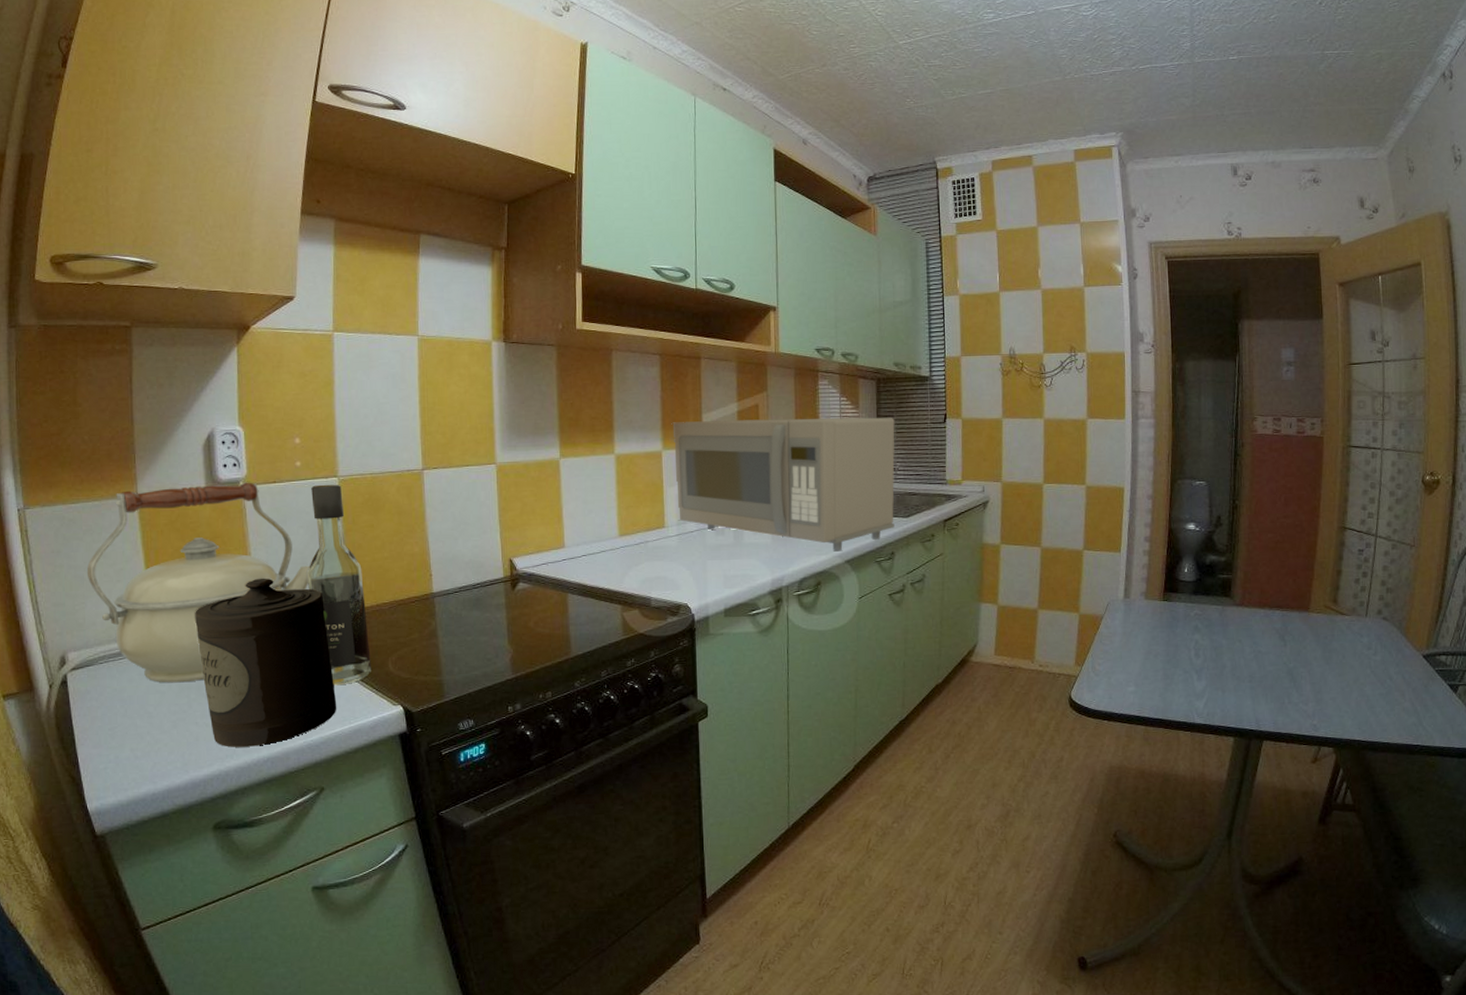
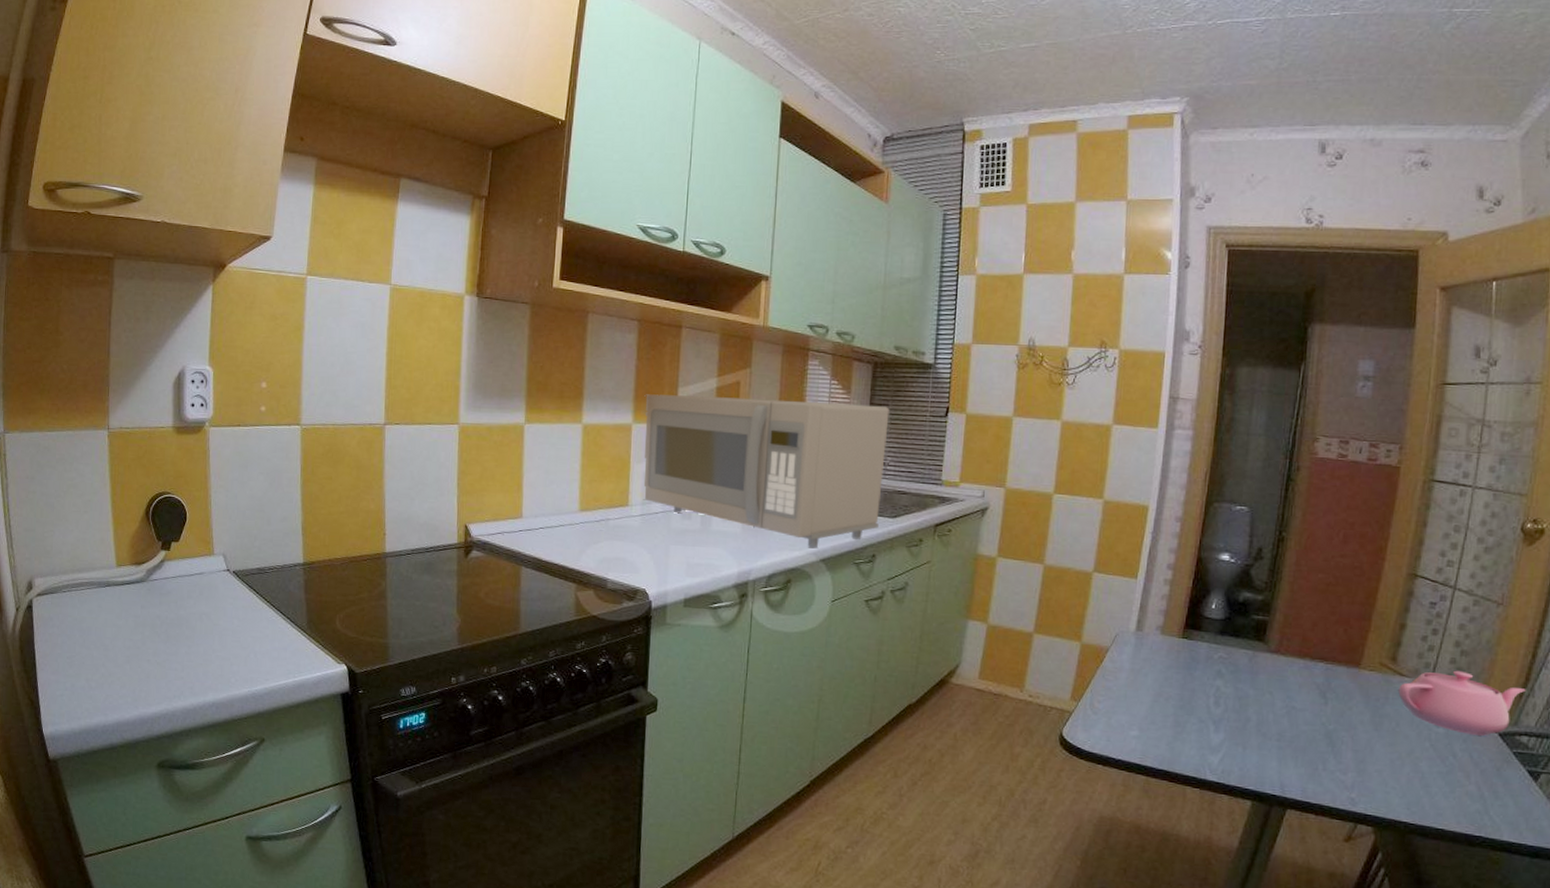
kettle: present [86,482,310,683] -> none [57,423,267,619]
canister: present [195,578,337,747] -> none [154,521,283,690]
bottle: present [306,484,371,686] -> none [263,431,319,638]
teapot: none [1341,605,1440,659] -> present [1398,670,1526,736]

